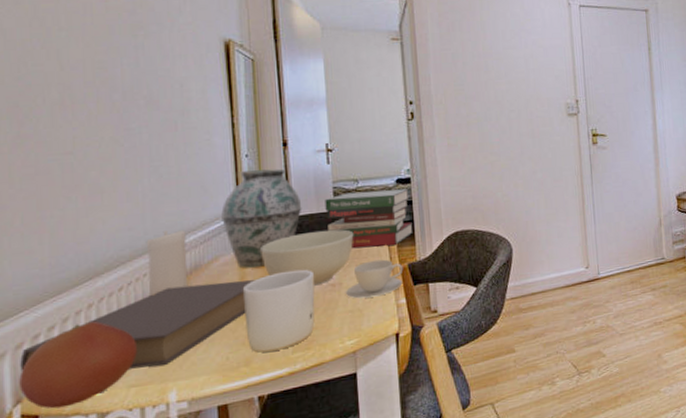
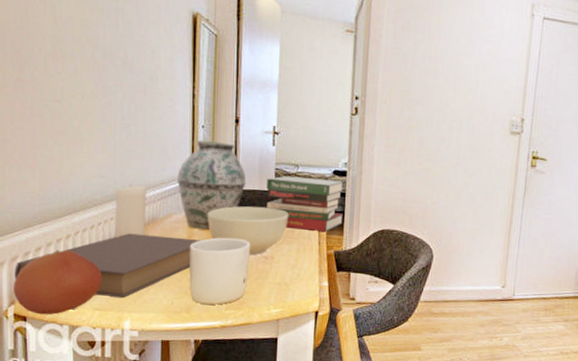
teacup: present [346,259,403,299] -> none [276,242,330,275]

